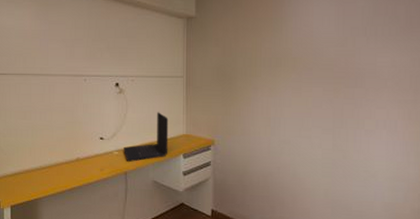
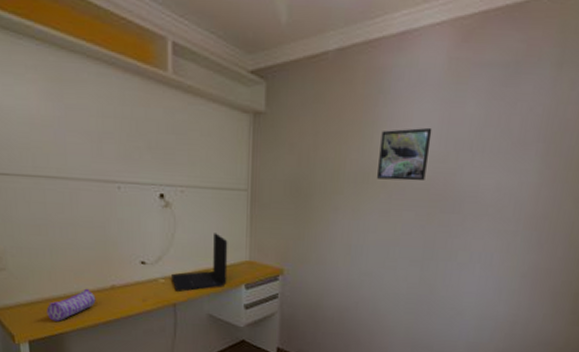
pencil case: none [26,161,64,189] -> present [46,288,96,322]
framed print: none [288,19,331,63] -> present [377,127,432,181]

